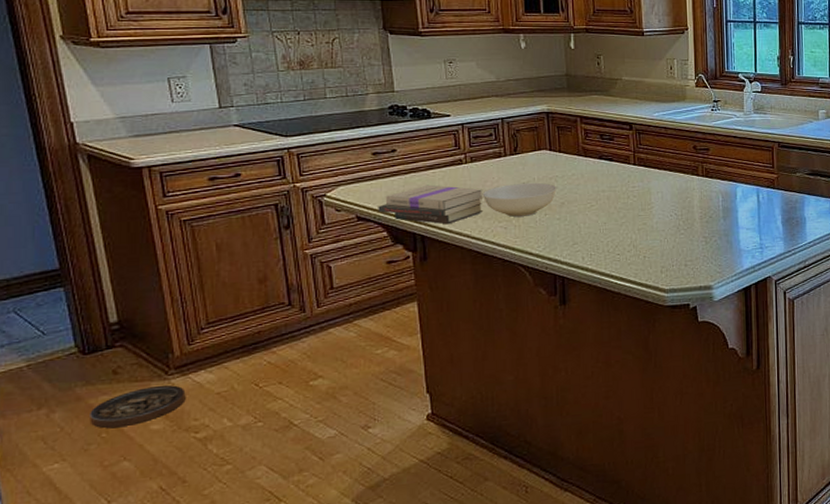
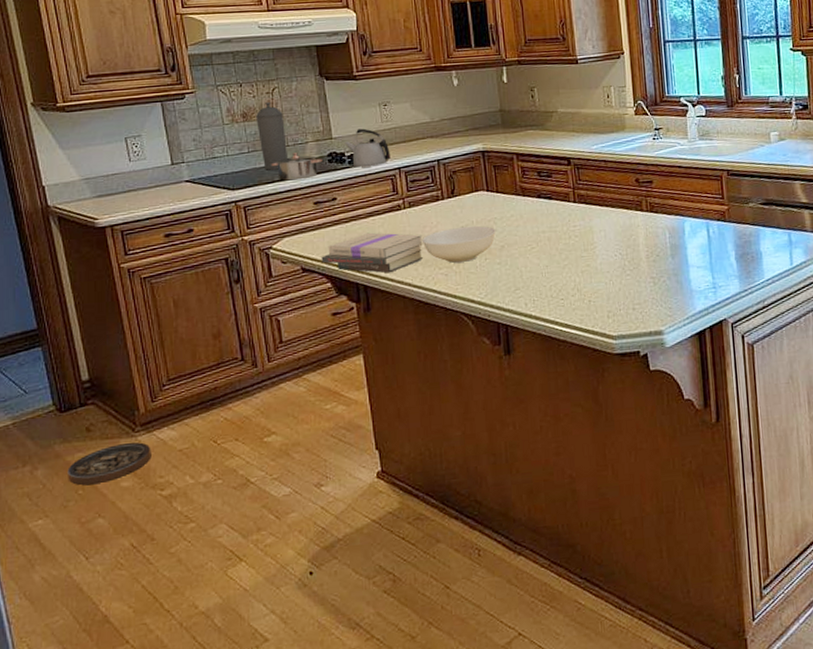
canister: none [314,52,346,120] -> present [256,103,287,172]
cooking pot: none [327,103,383,130] -> present [270,152,323,181]
kettle: none [407,84,454,123] -> present [345,128,391,169]

